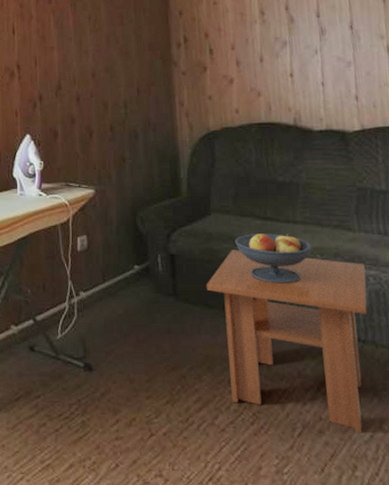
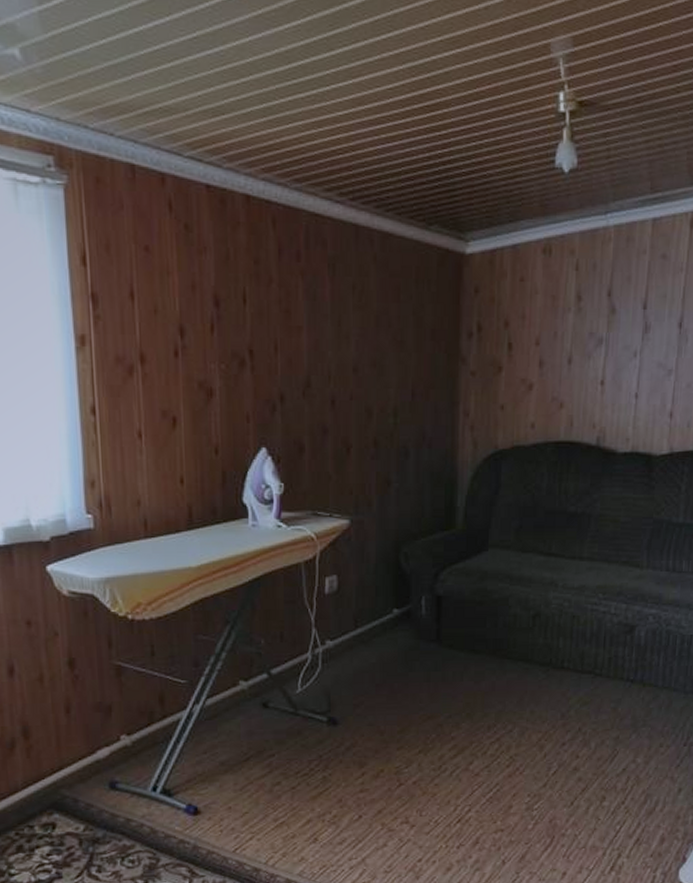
coffee table: present [206,250,367,434] -> none [474,589,647,768]
fruit bowl: present [235,234,312,284] -> none [512,571,595,625]

